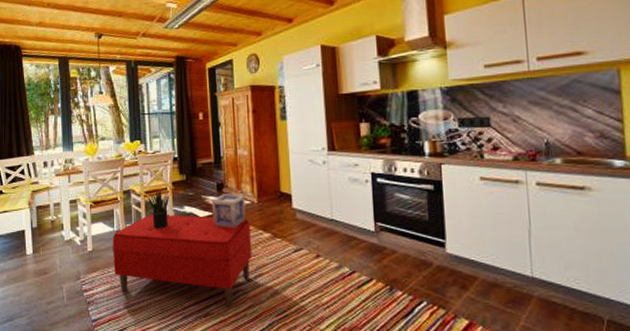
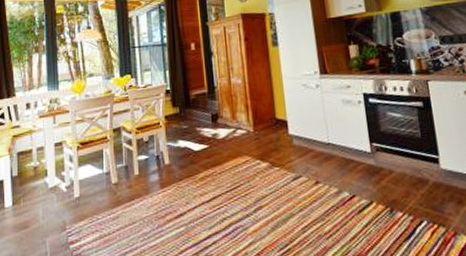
bench: present [112,214,253,309] -> none [101,149,251,248]
potted plant: present [144,190,169,228] -> none [136,125,162,166]
wooden crate: present [211,194,246,227] -> none [206,124,242,160]

